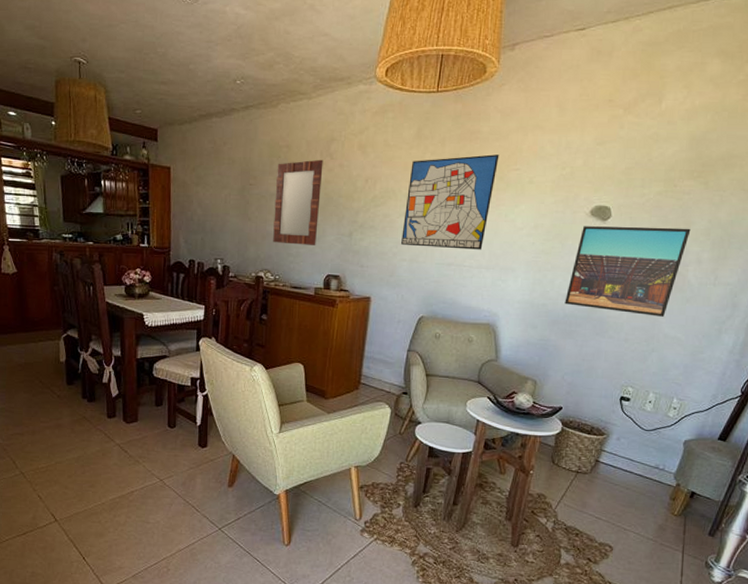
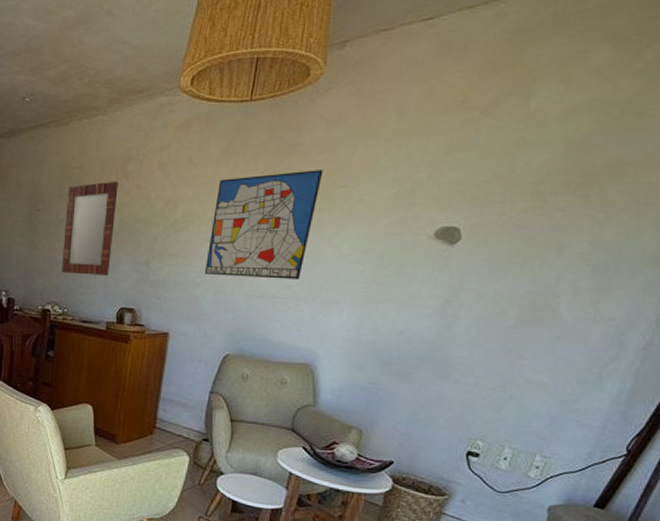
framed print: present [564,226,691,317] -> none [399,250,565,358]

